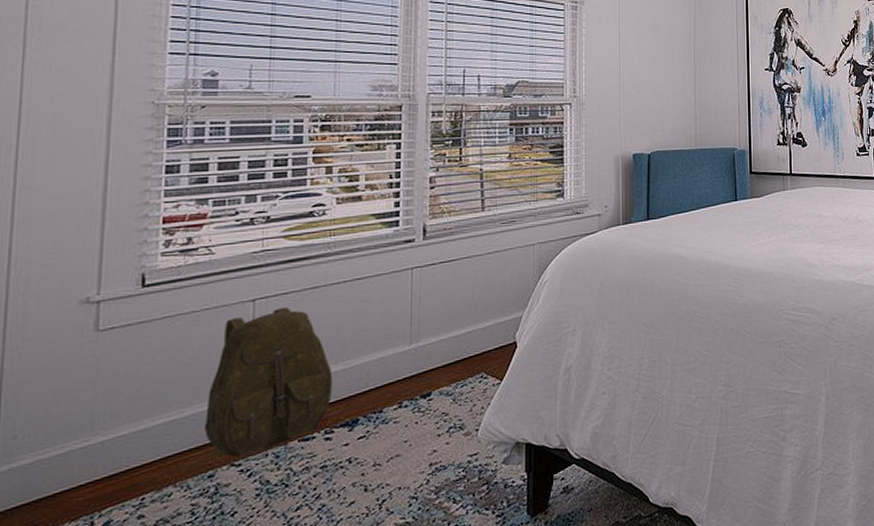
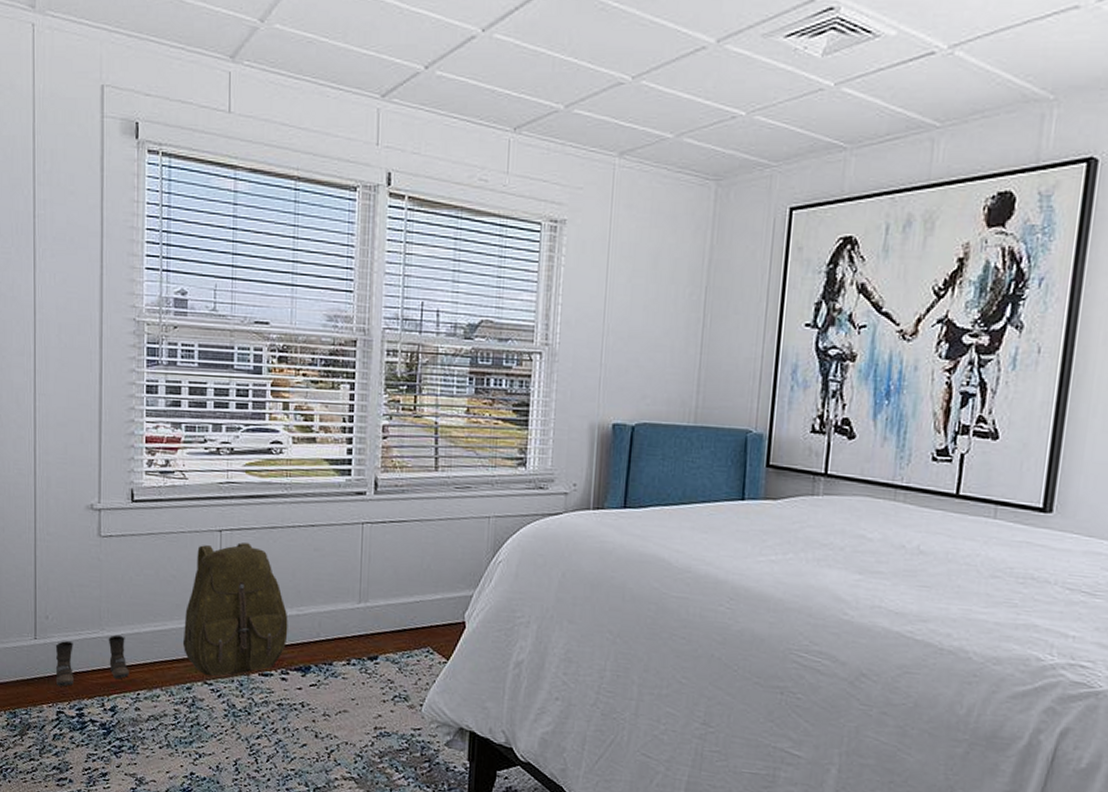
boots: none [23,436,131,517] -> present [55,635,129,687]

